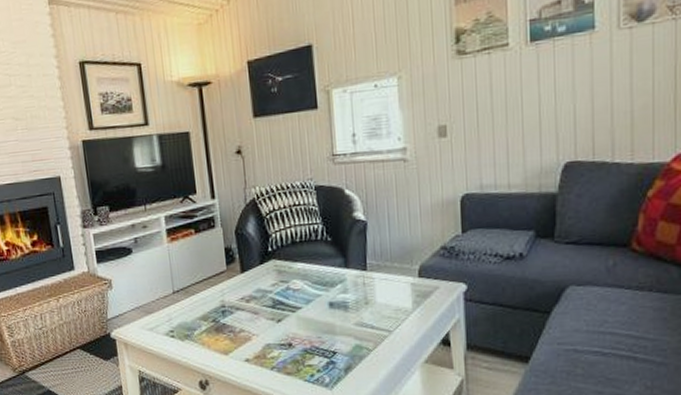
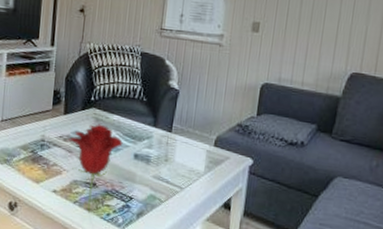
flower: none [249,276,314,378] -> present [66,124,123,213]

